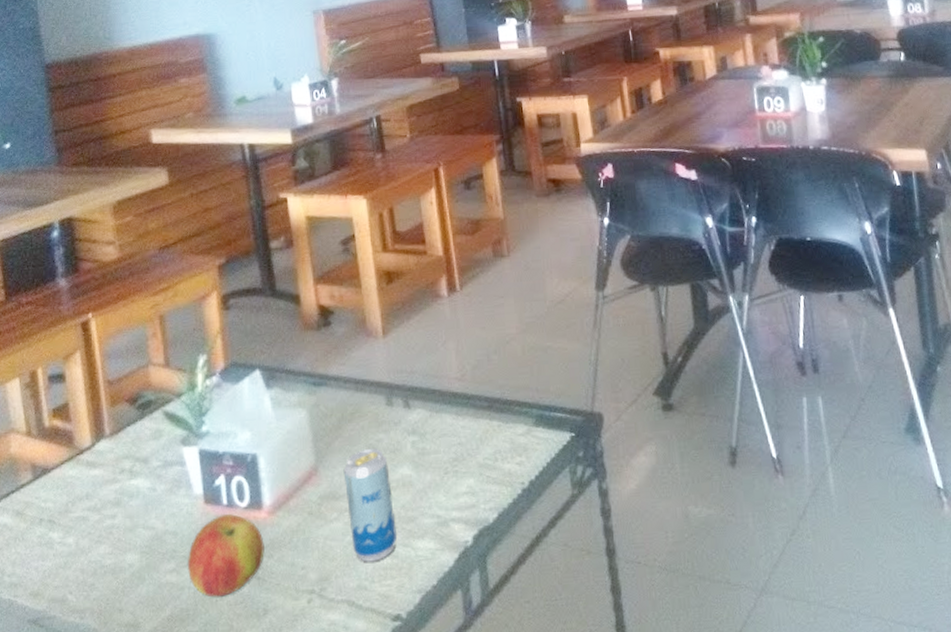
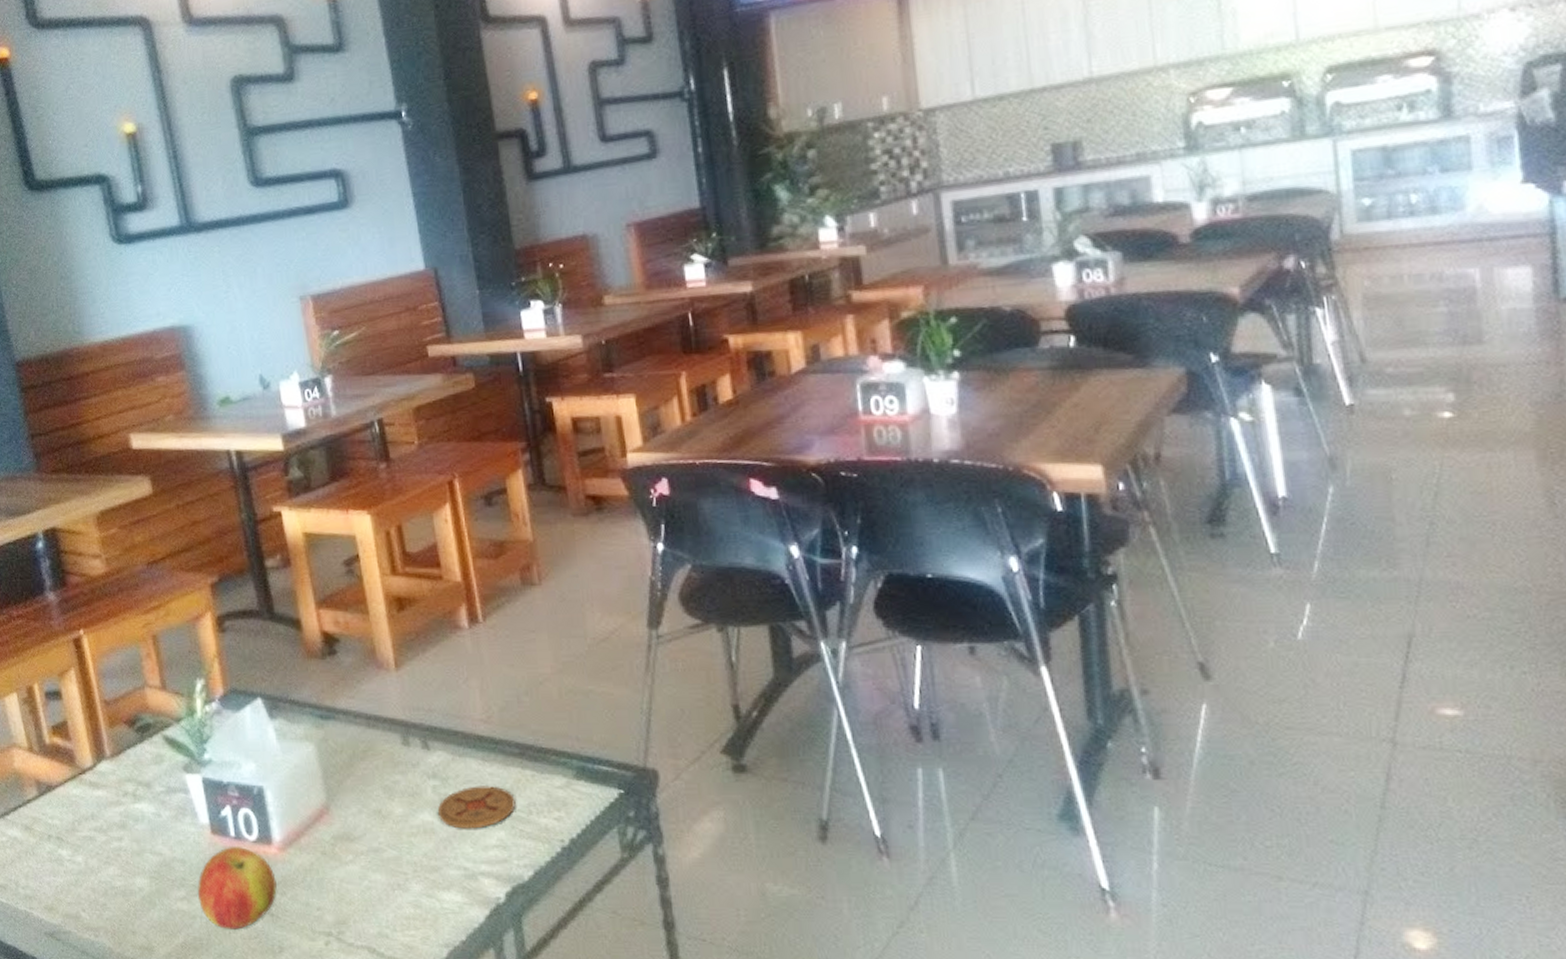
beverage can: present [343,448,397,562] -> none [357,791,419,910]
coaster: none [415,437,484,480] -> present [437,786,516,829]

